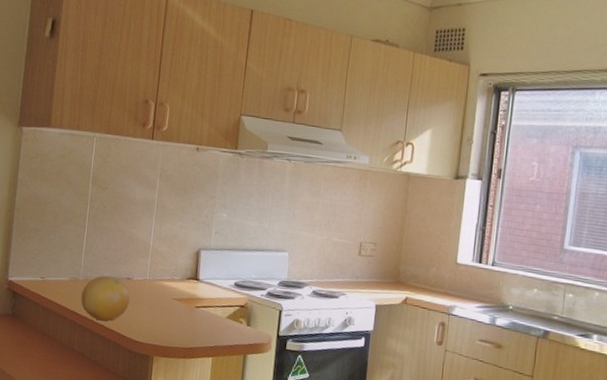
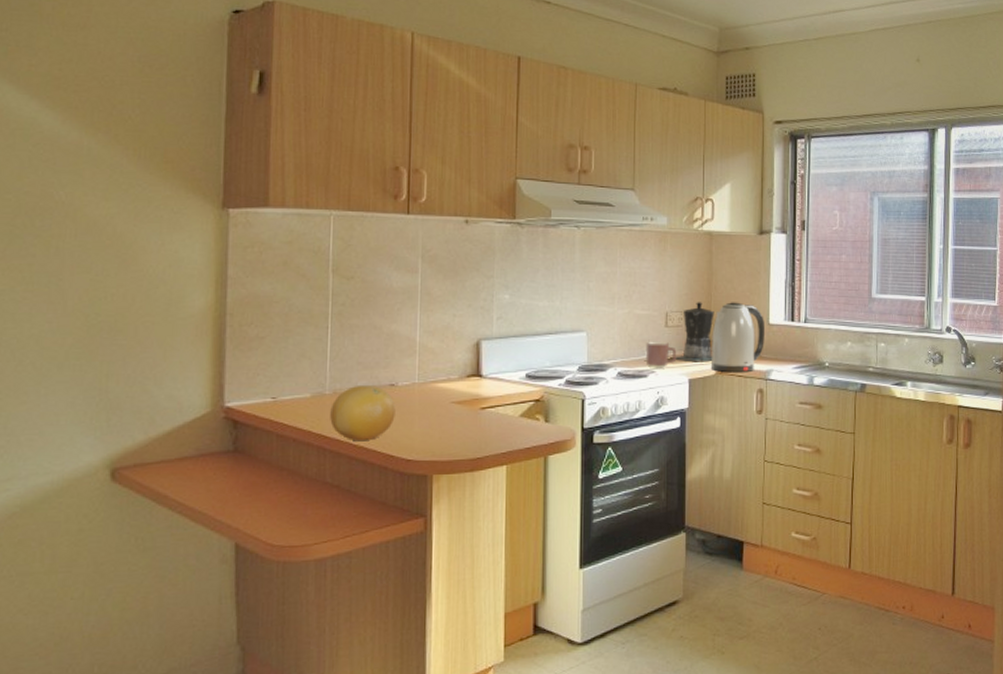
mug: none [338,266,367,292] -> present [645,341,677,368]
coffee maker: none [365,236,405,292] -> present [675,302,714,363]
kettle: none [397,239,453,306] -> present [710,302,764,373]

